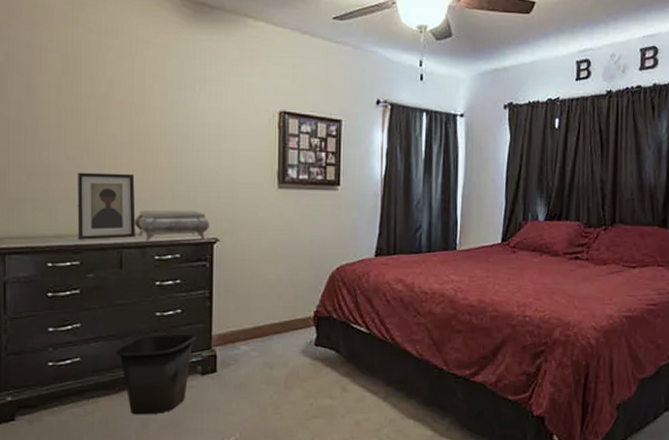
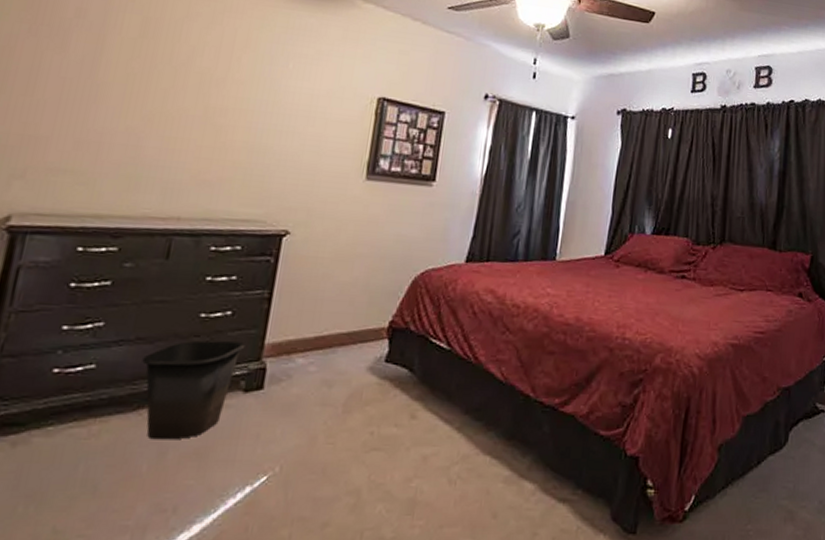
picture frame: present [77,172,136,240] -> none [121,145,203,224]
jewelry box: present [134,210,209,242] -> none [192,193,282,231]

